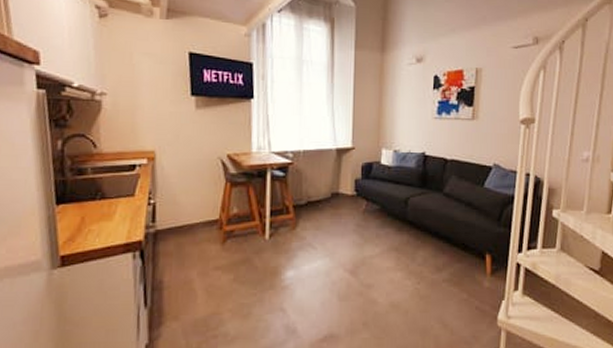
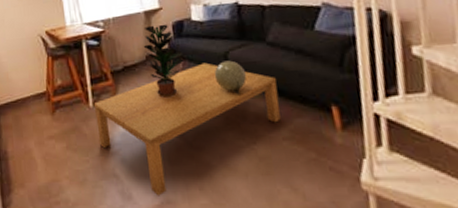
coffee table: none [270,206,446,331] -> present [93,62,281,196]
potted plant: none [328,163,368,236] -> present [143,24,184,98]
decorative sphere: none [393,206,421,239] -> present [214,60,247,95]

